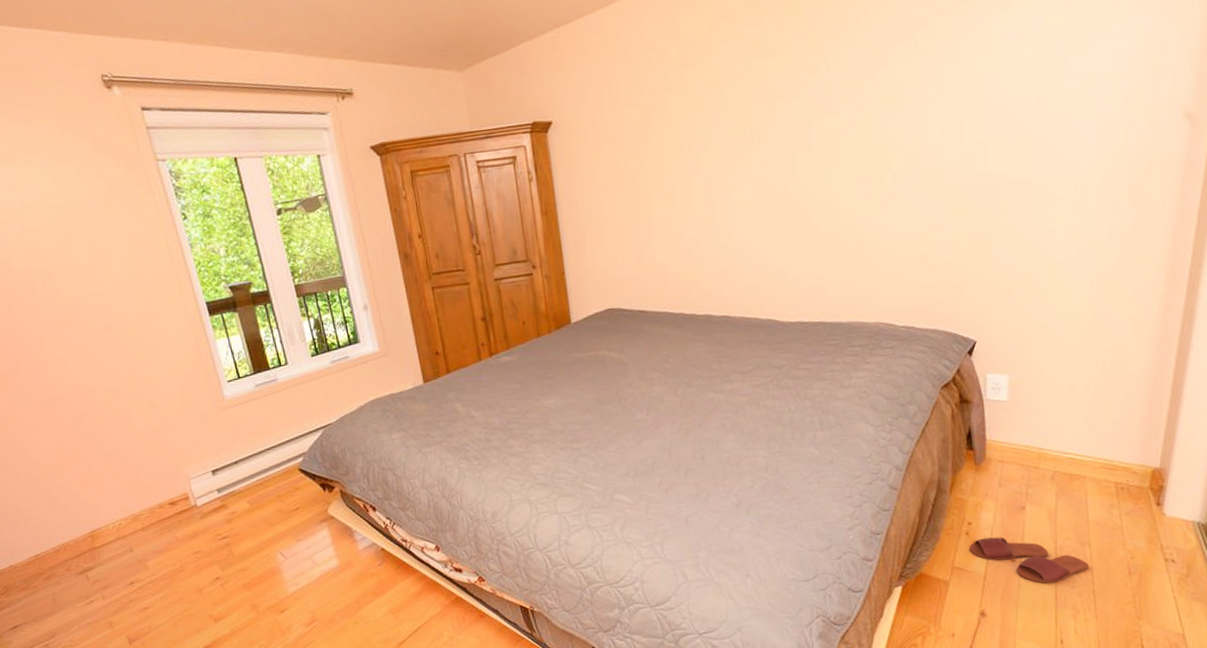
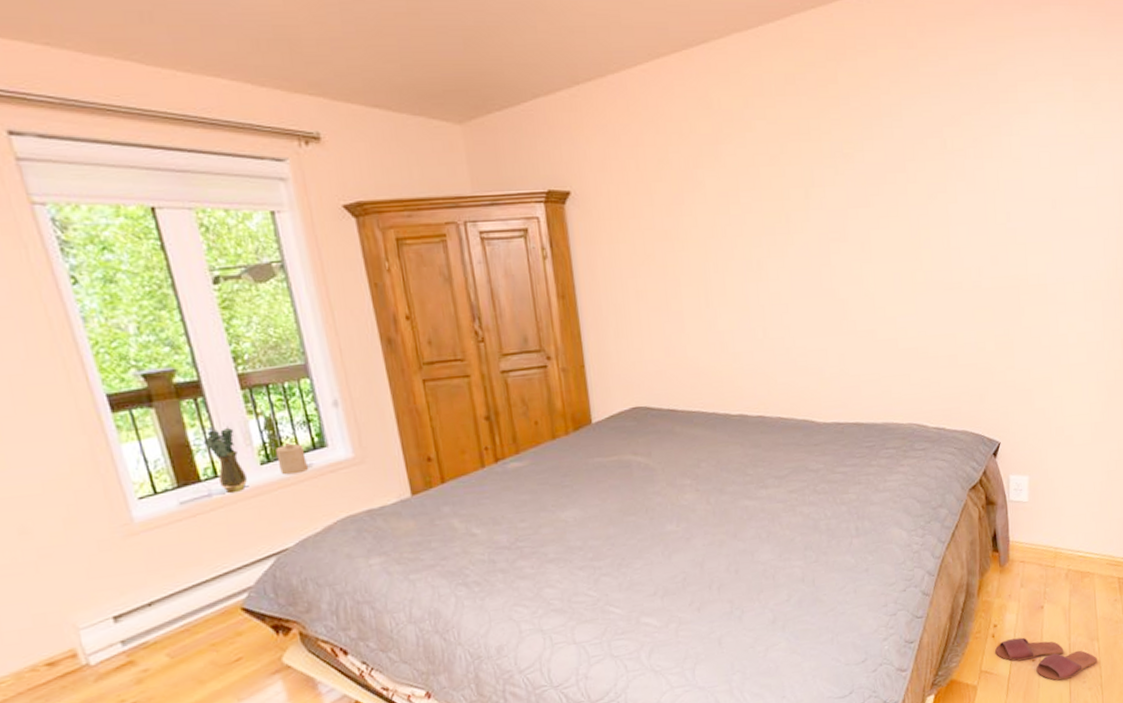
vase: none [271,325,303,379] -> present [203,425,248,494]
candle: none [322,339,347,365] -> present [276,442,309,476]

